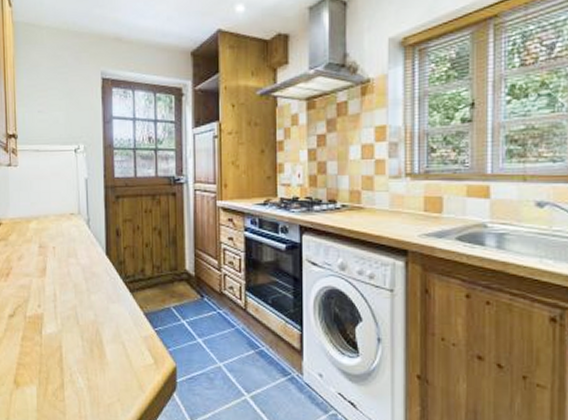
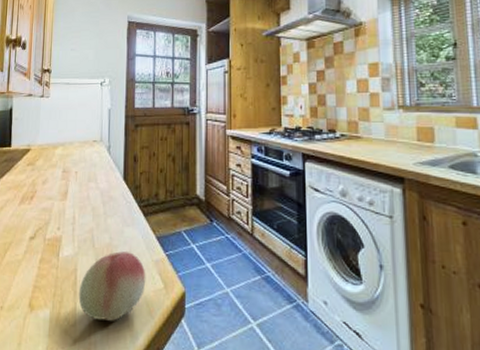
fruit: none [65,327,135,396] -> present [78,250,146,321]

